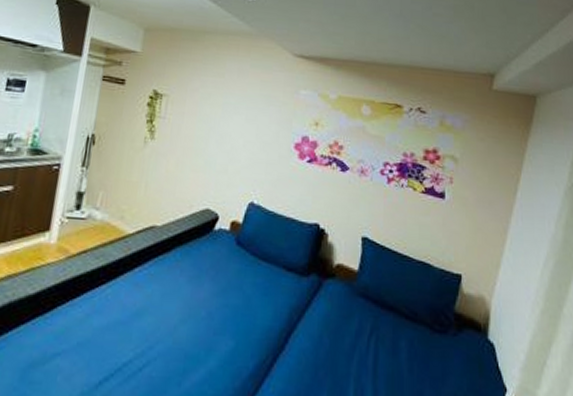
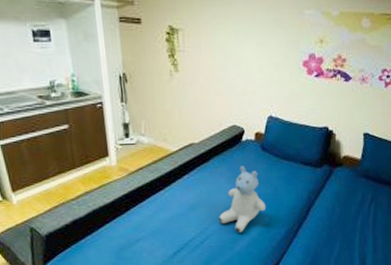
stuffed bear: none [168,262,232,360] -> present [218,166,265,233]

